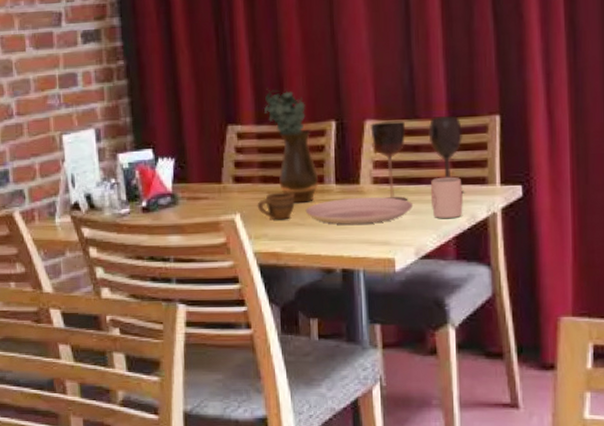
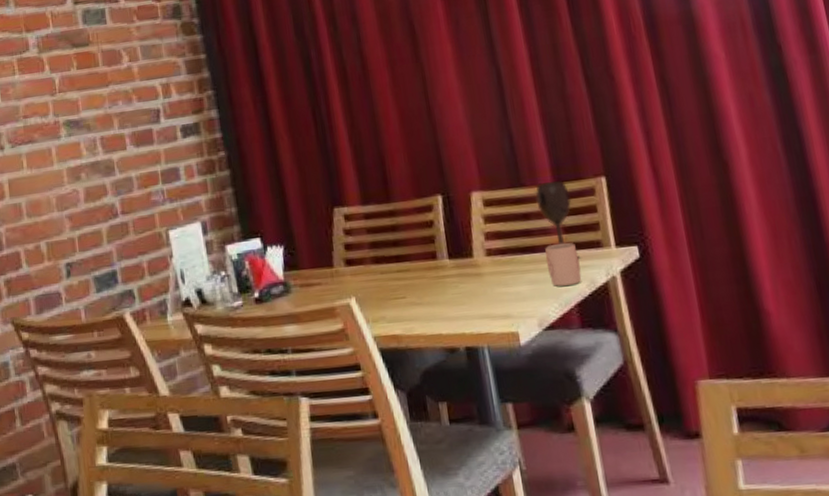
cup: present [257,192,295,219] -> none [371,271,410,301]
vase: present [264,88,318,204] -> none [369,166,431,282]
plate: present [305,196,413,225] -> none [421,268,530,301]
wineglass: present [370,121,407,201] -> none [477,190,523,271]

